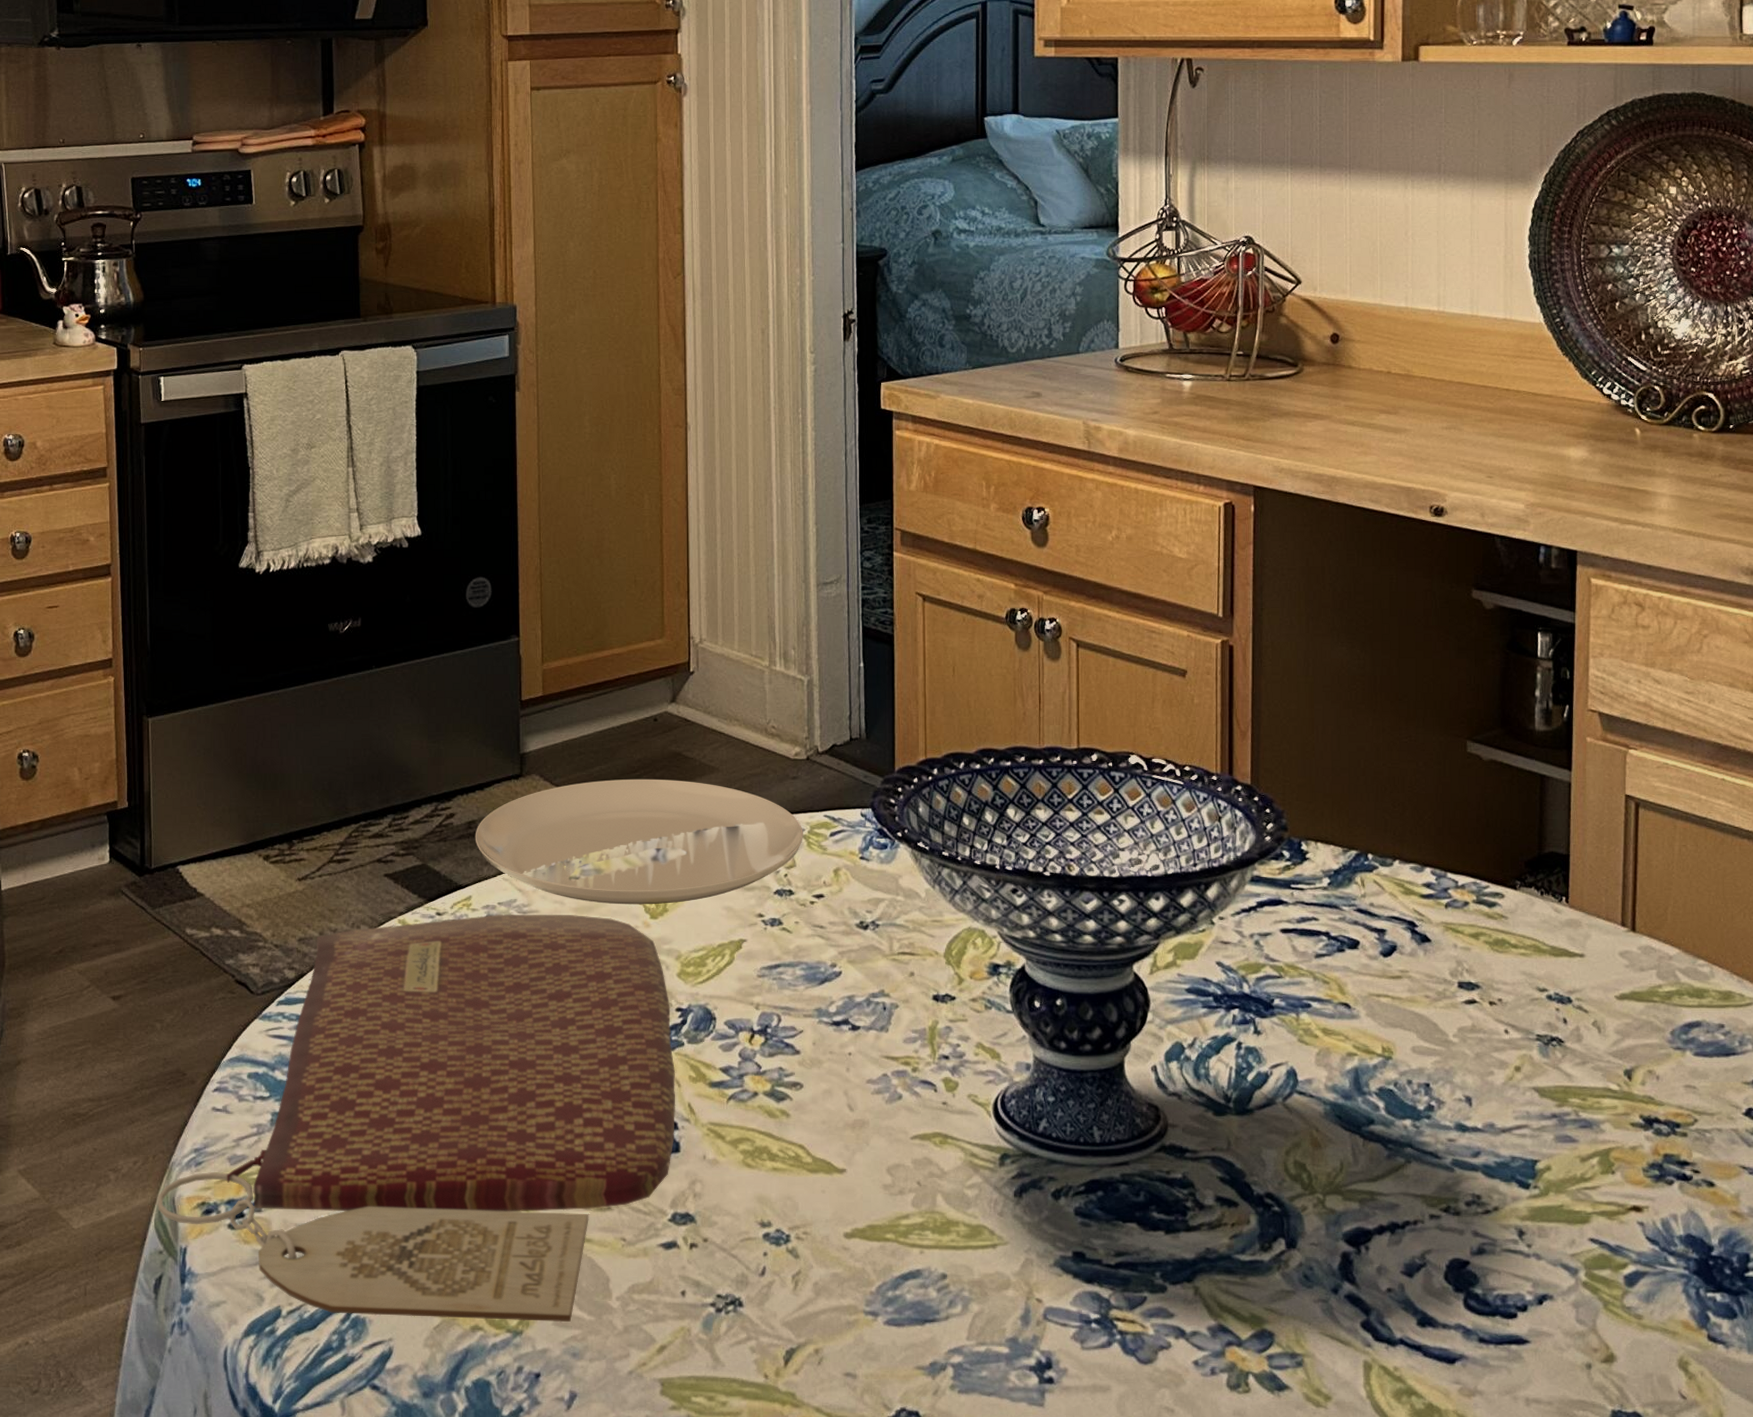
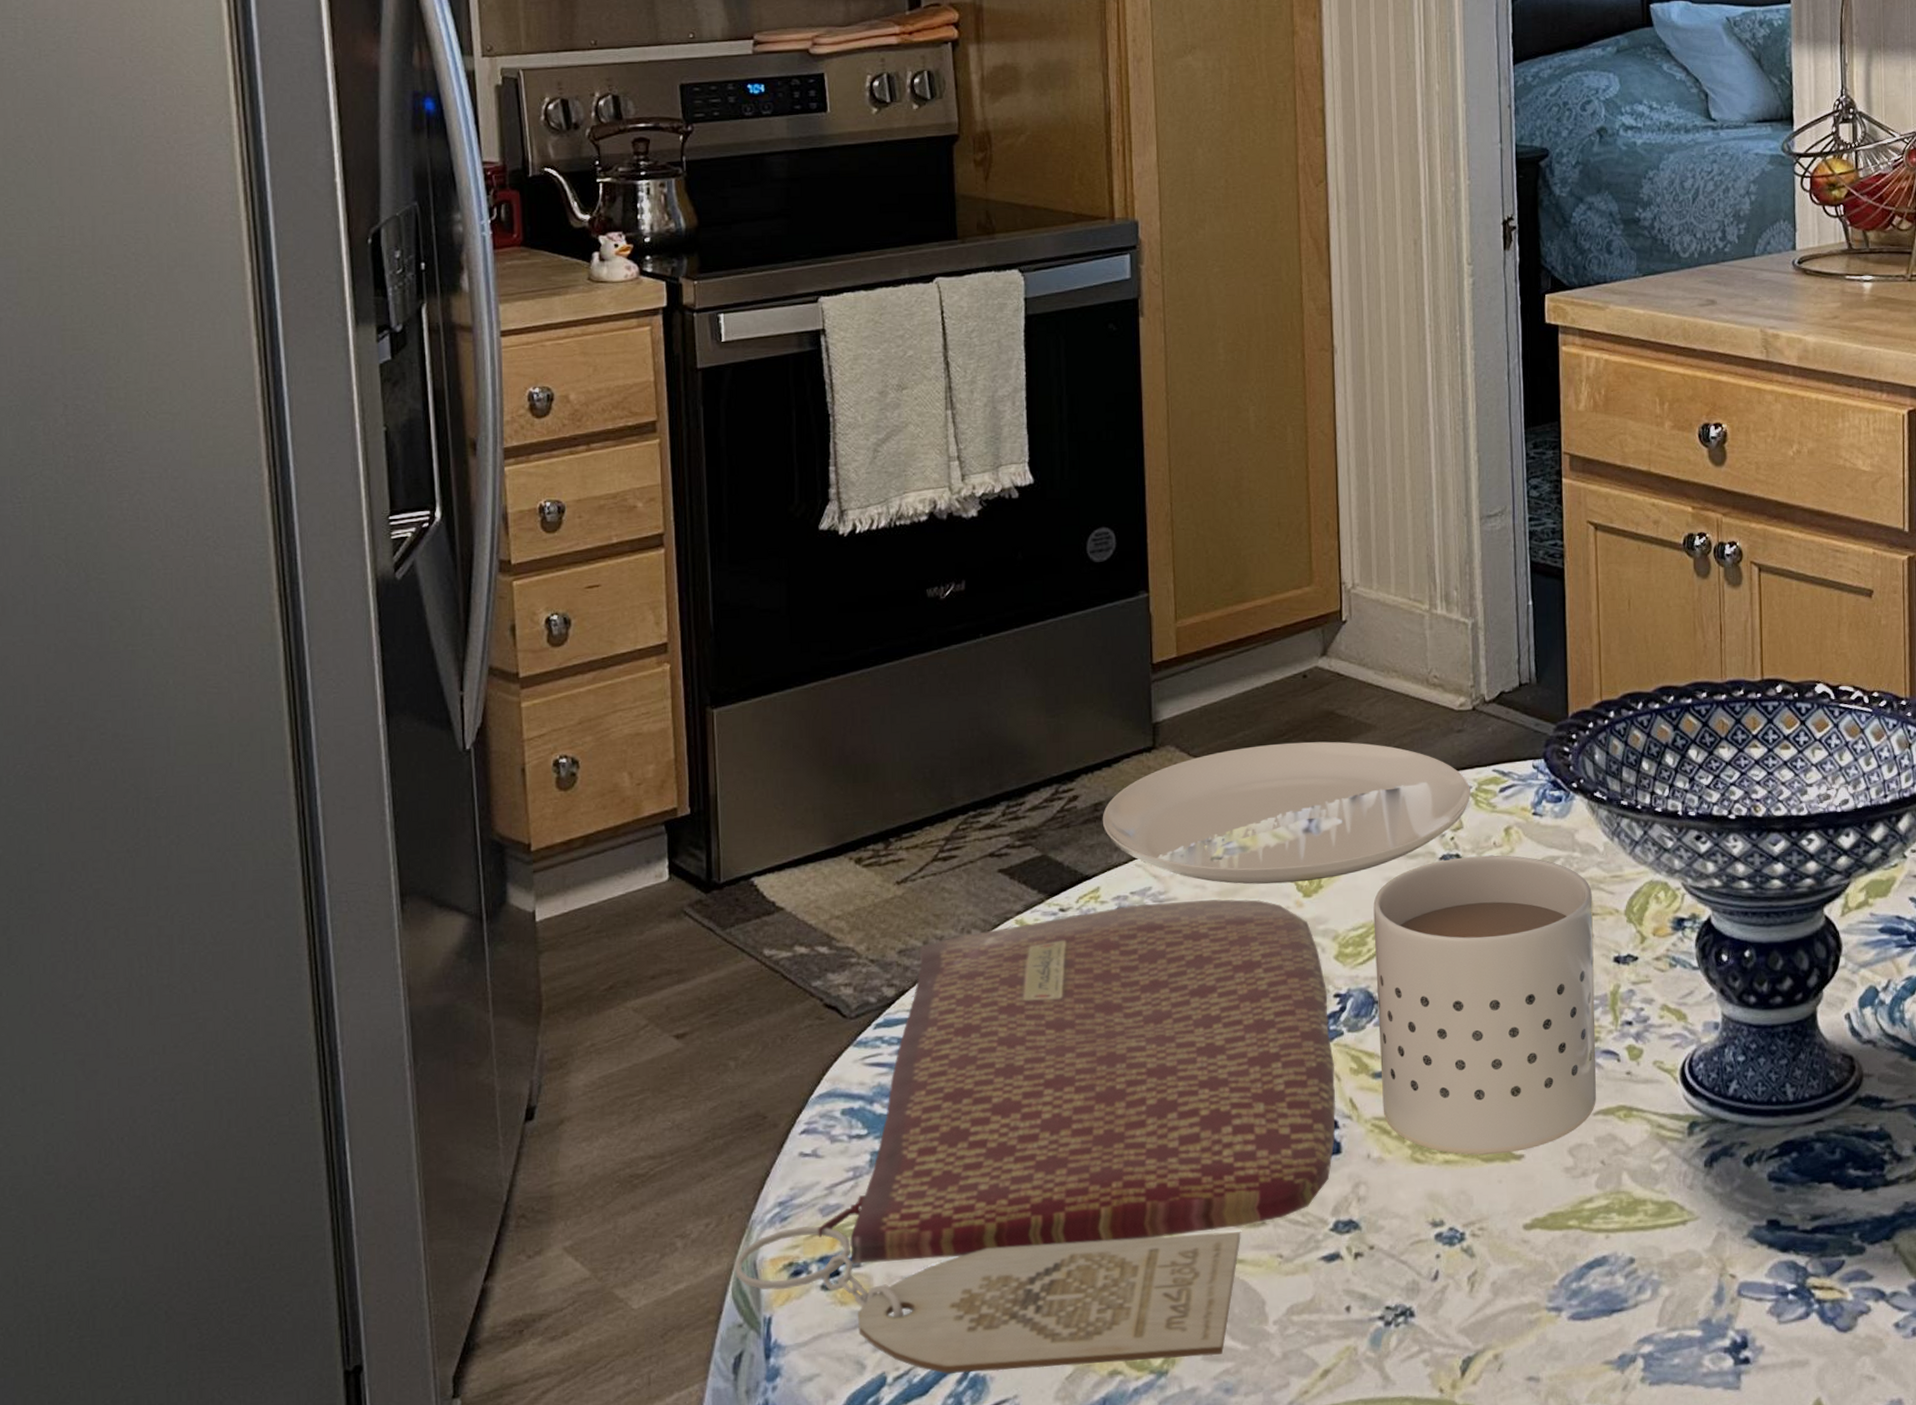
mug: none [713,893,915,1167] -> present [1373,855,1596,1155]

